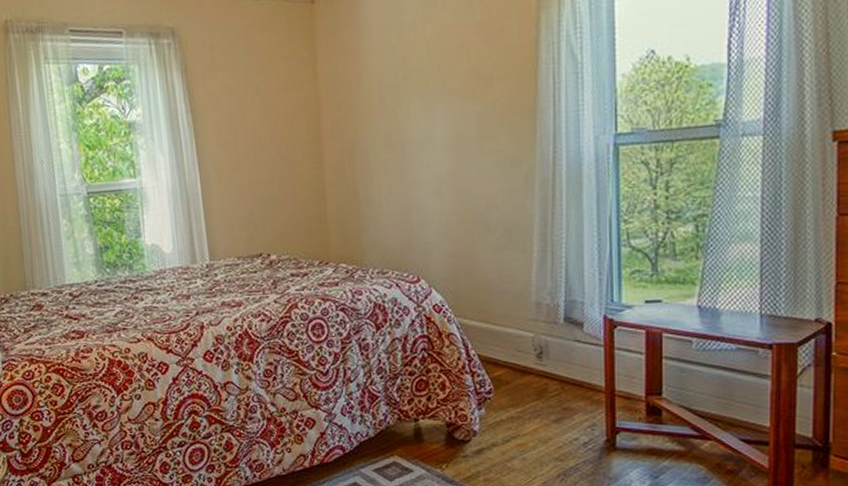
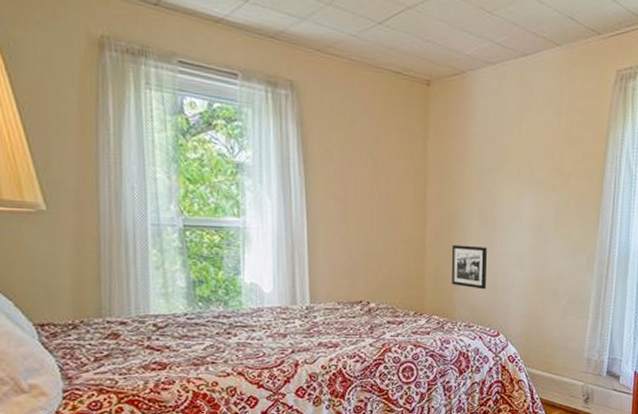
picture frame: none [356,178,400,229] -> present [452,244,487,290]

